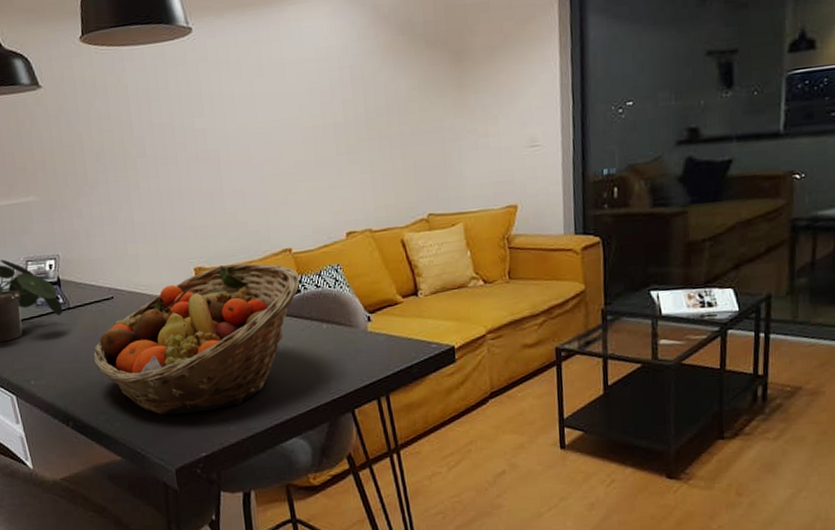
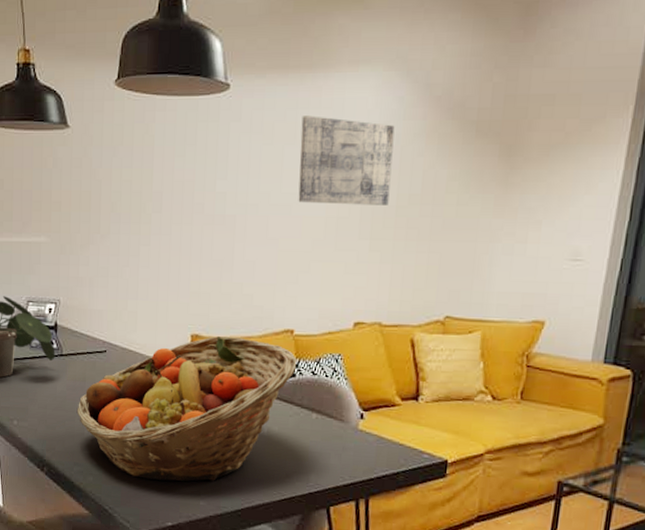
wall art: none [265,46,359,129] -> present [298,116,395,205]

